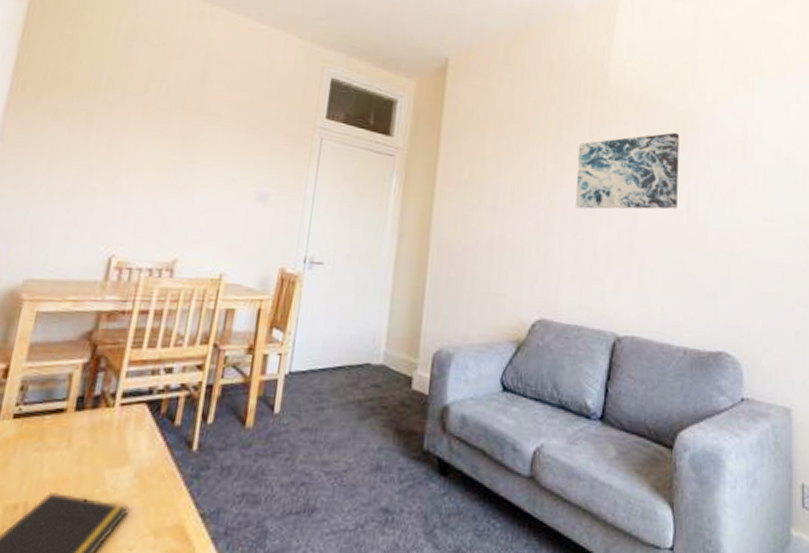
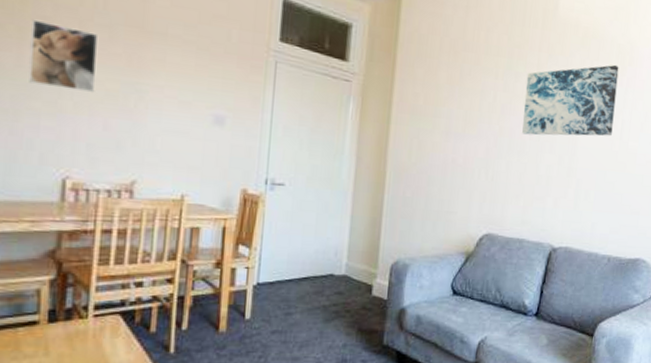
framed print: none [91,105,159,171] -> present [29,19,99,92]

